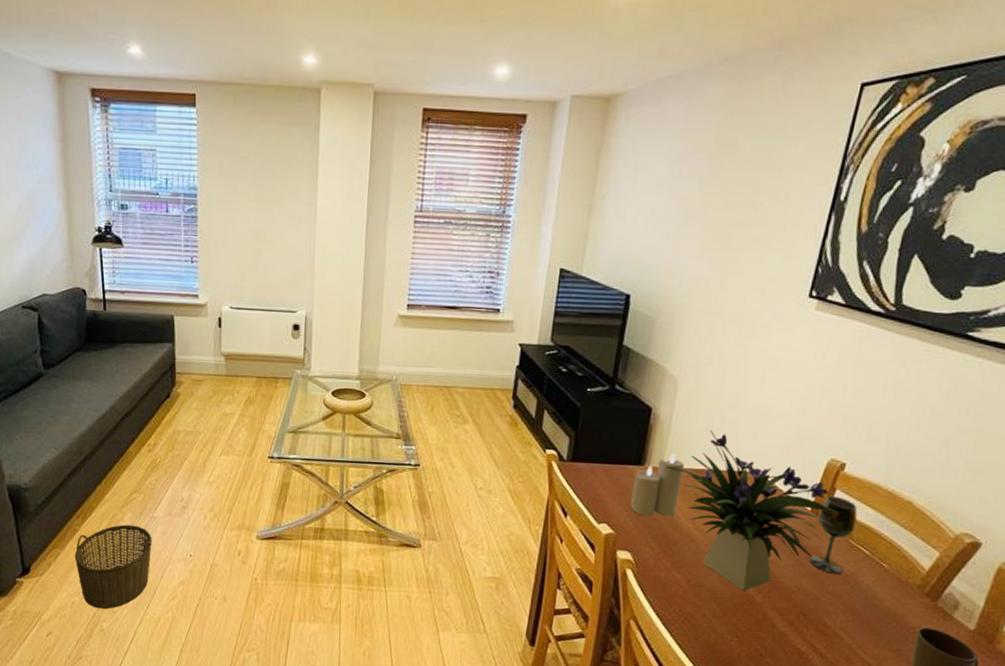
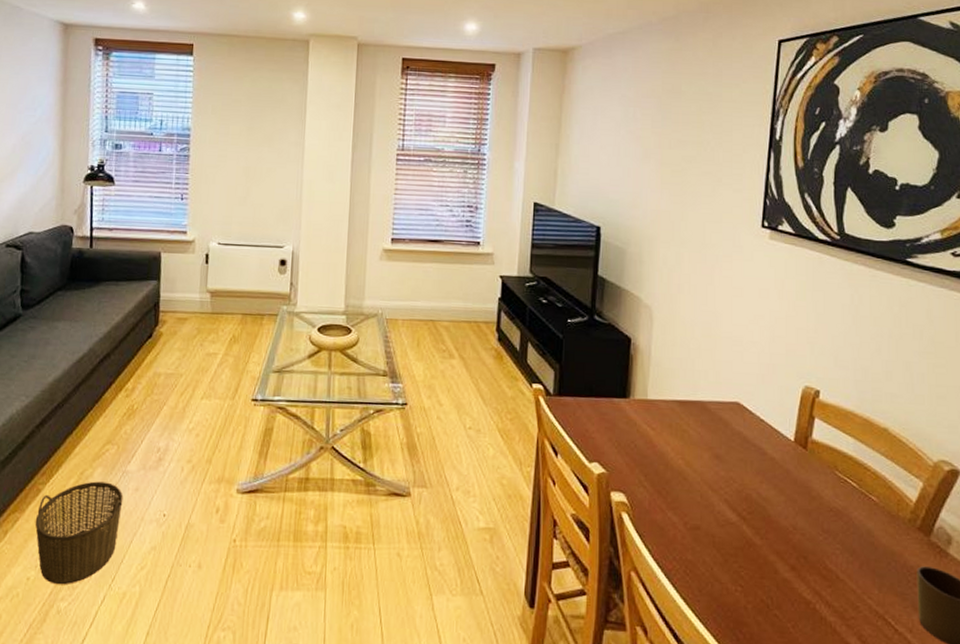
candle: present [630,453,684,517] -> none [619,384,668,453]
flower arrangement: present [666,429,838,592] -> none [650,358,820,534]
wine glass: present [809,495,858,575] -> none [800,424,840,510]

